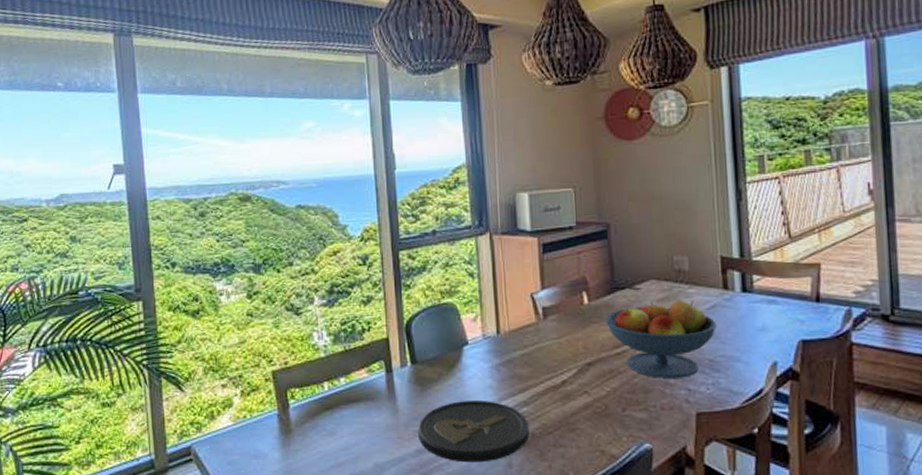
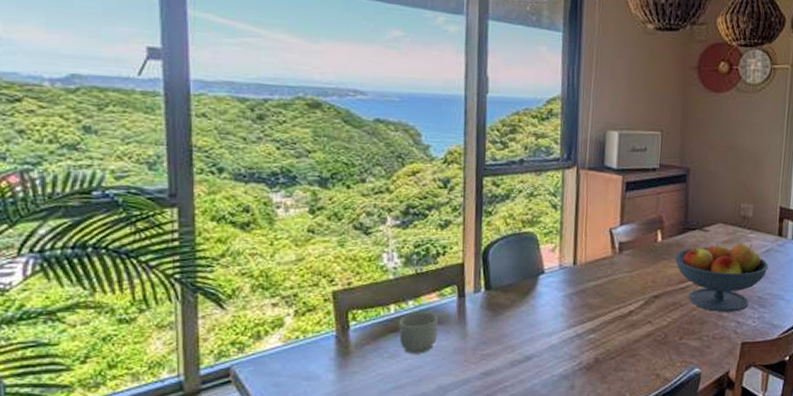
mug: none [333,388,370,431] -> present [399,311,438,354]
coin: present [418,399,529,463] -> none [485,326,594,385]

